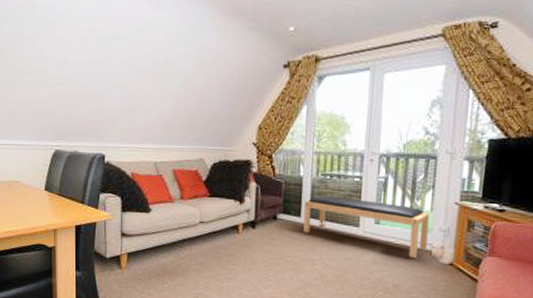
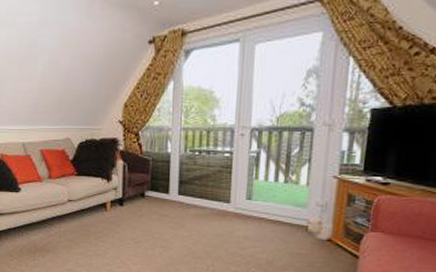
bench: present [303,195,430,259] -> none [171,172,306,234]

